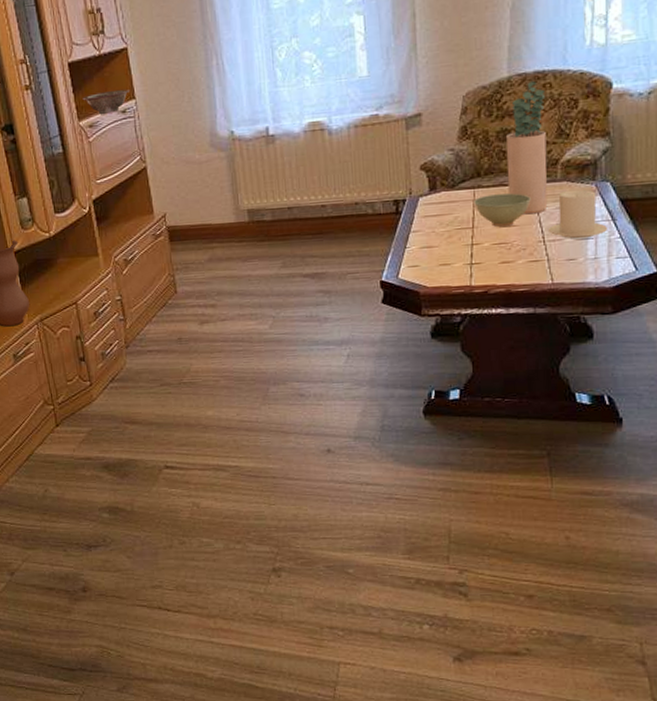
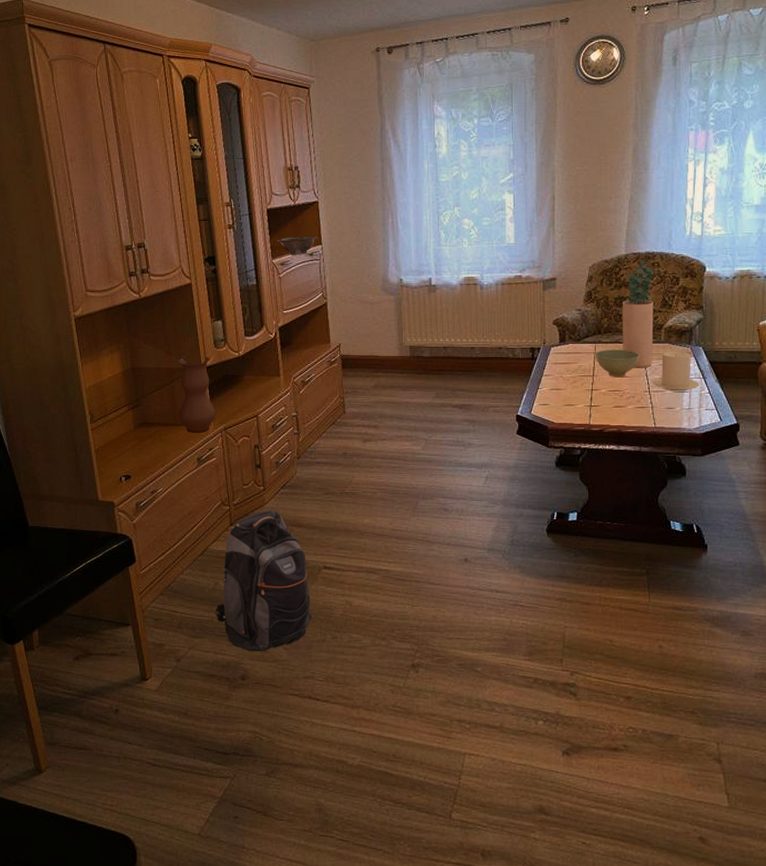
backpack: none [47,406,157,562] -> present [215,509,313,652]

